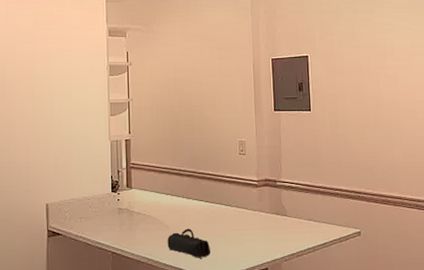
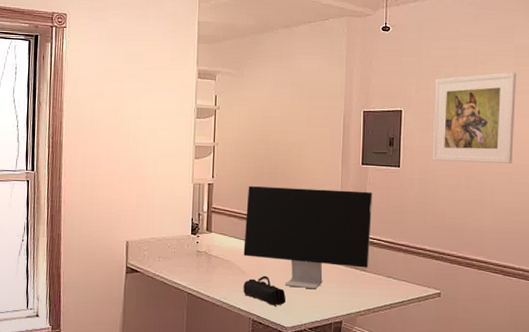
computer monitor: none [165,136,290,238] -> present [243,186,372,290]
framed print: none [336,13,416,102] -> present [432,72,516,164]

